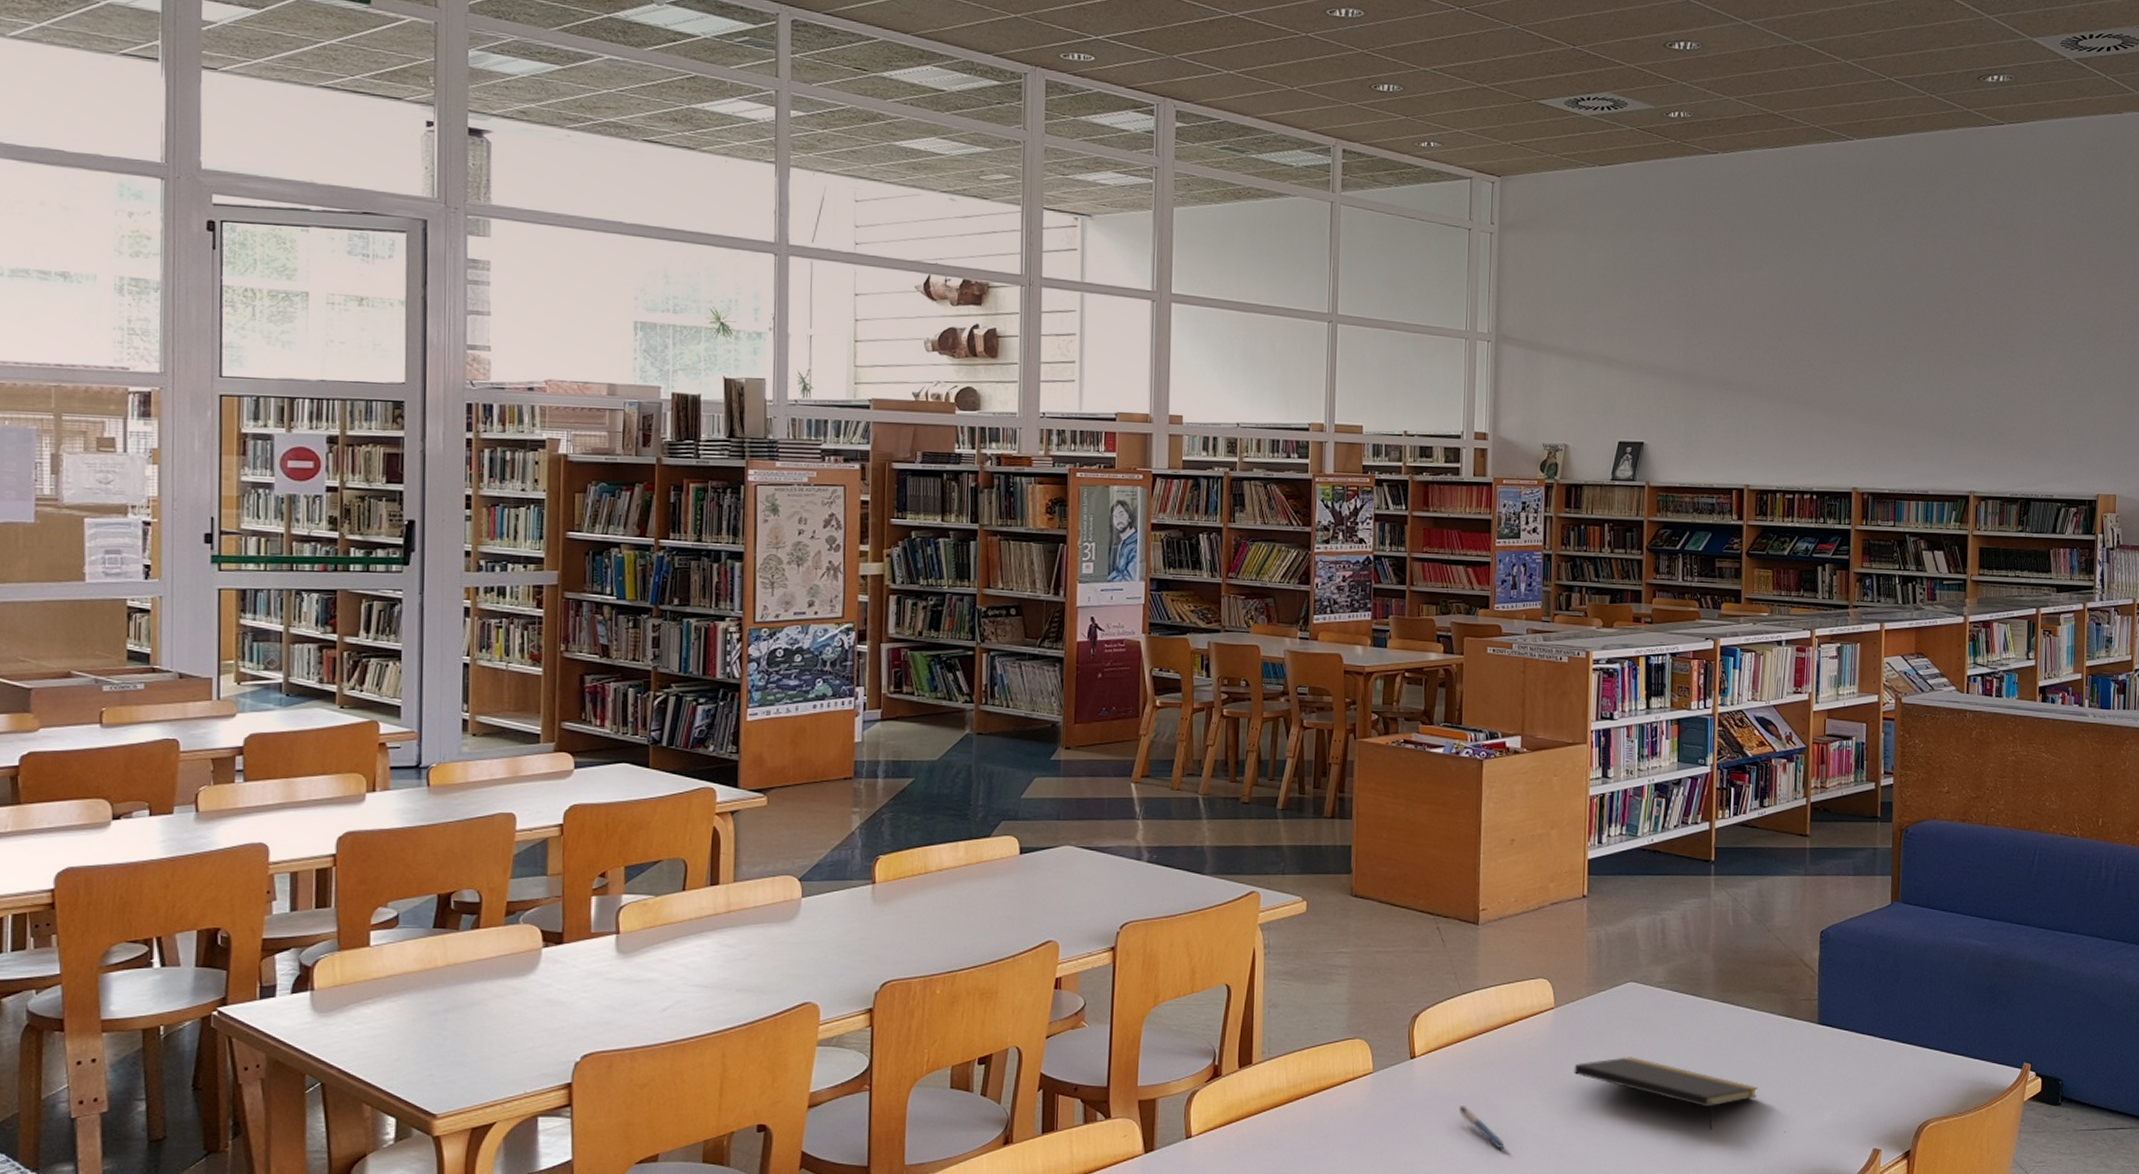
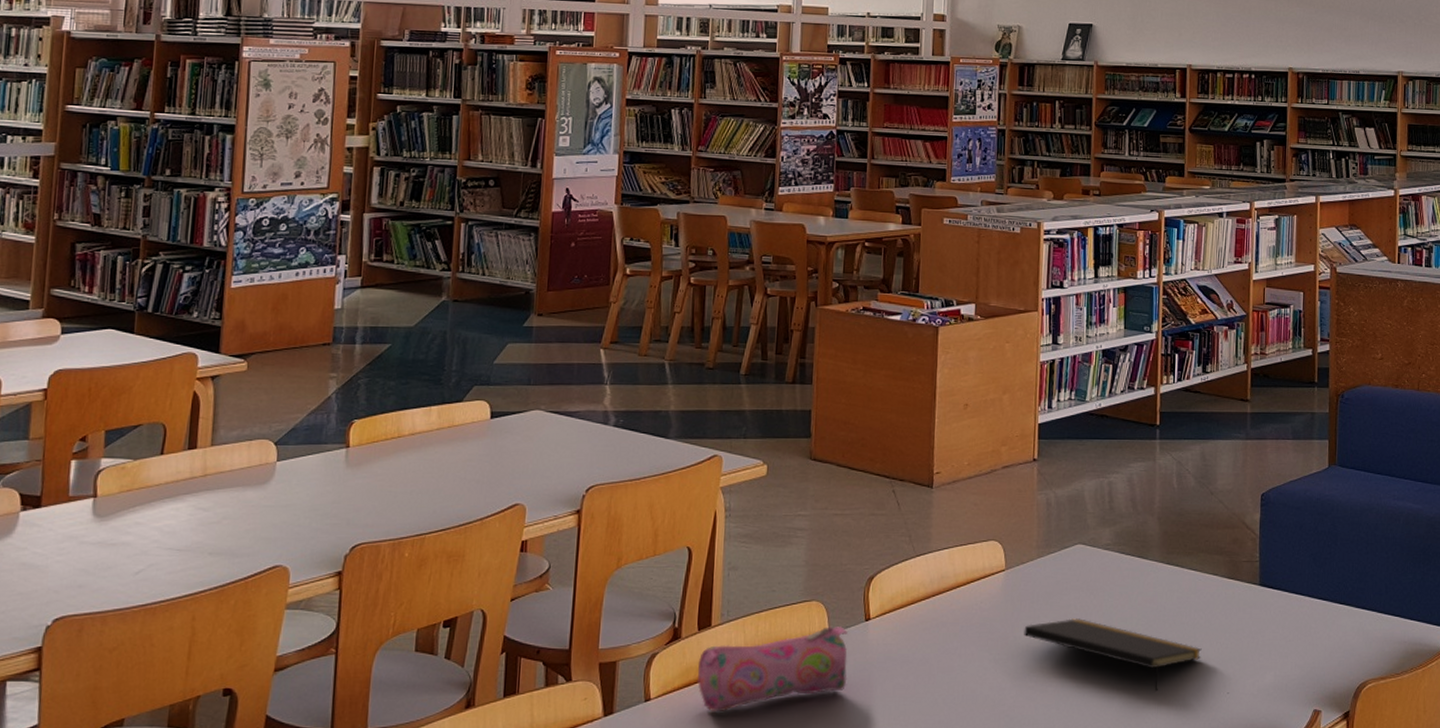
pencil case: none [1238,1064,1393,1150] -> present [696,627,848,713]
pen: present [1458,1106,1505,1148] -> none [911,668,956,710]

